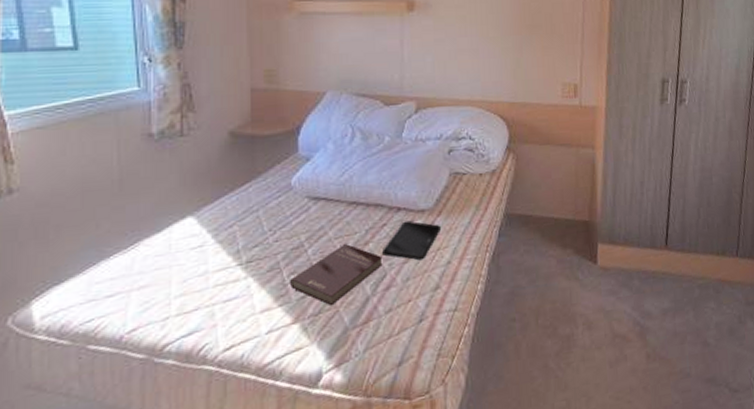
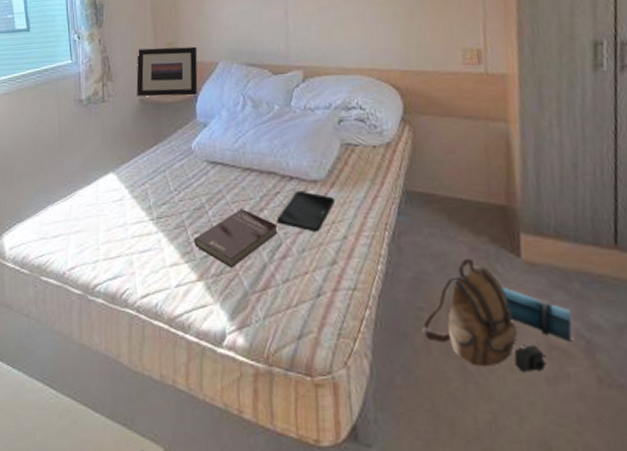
picture frame: none [226,74,302,130] -> present [136,46,198,97]
backpack: none [512,269,632,363] -> present [421,258,573,373]

